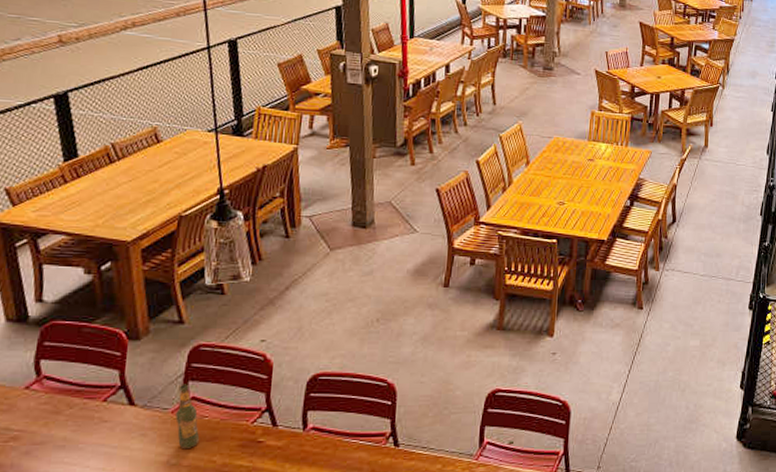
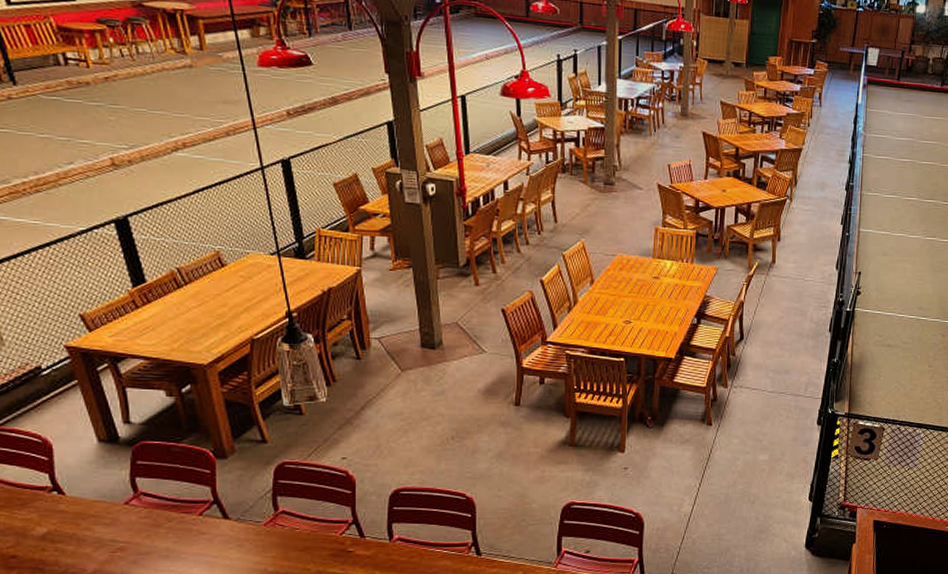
beer bottle: present [175,384,200,450] -> none [268,499,293,559]

